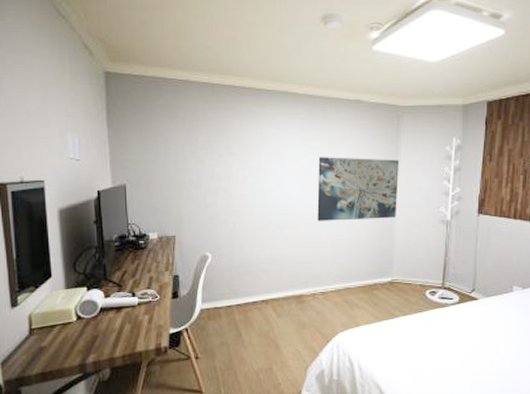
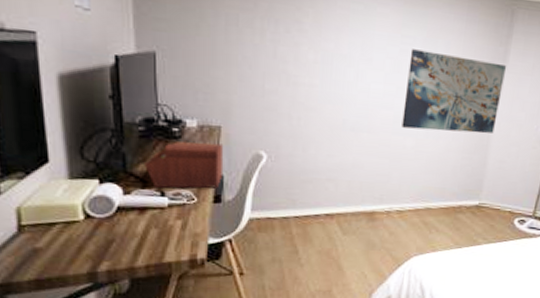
sewing box: none [120,250,179,290] -> present [145,141,224,189]

